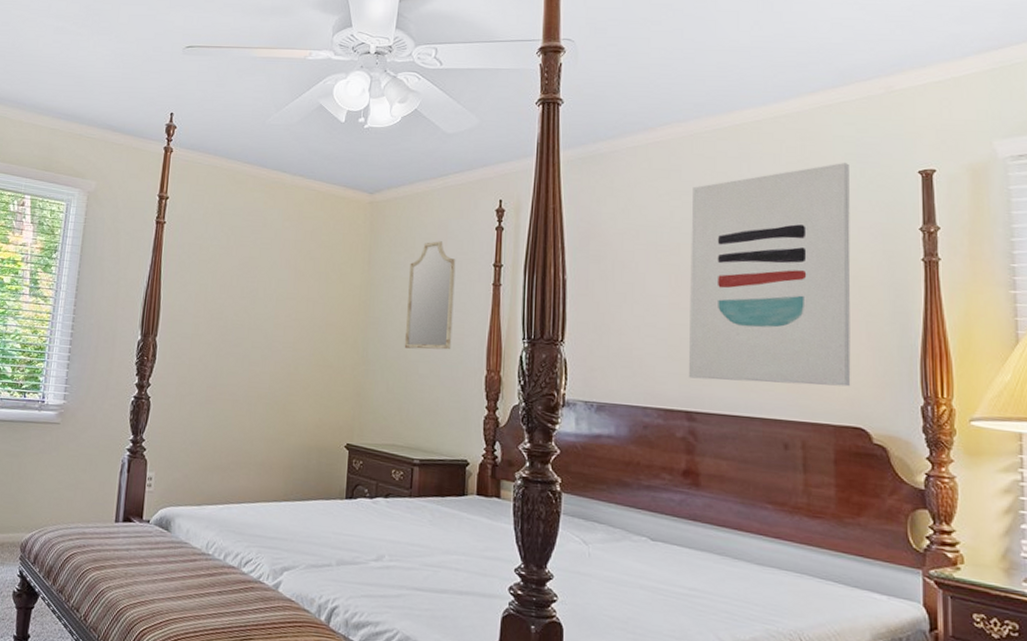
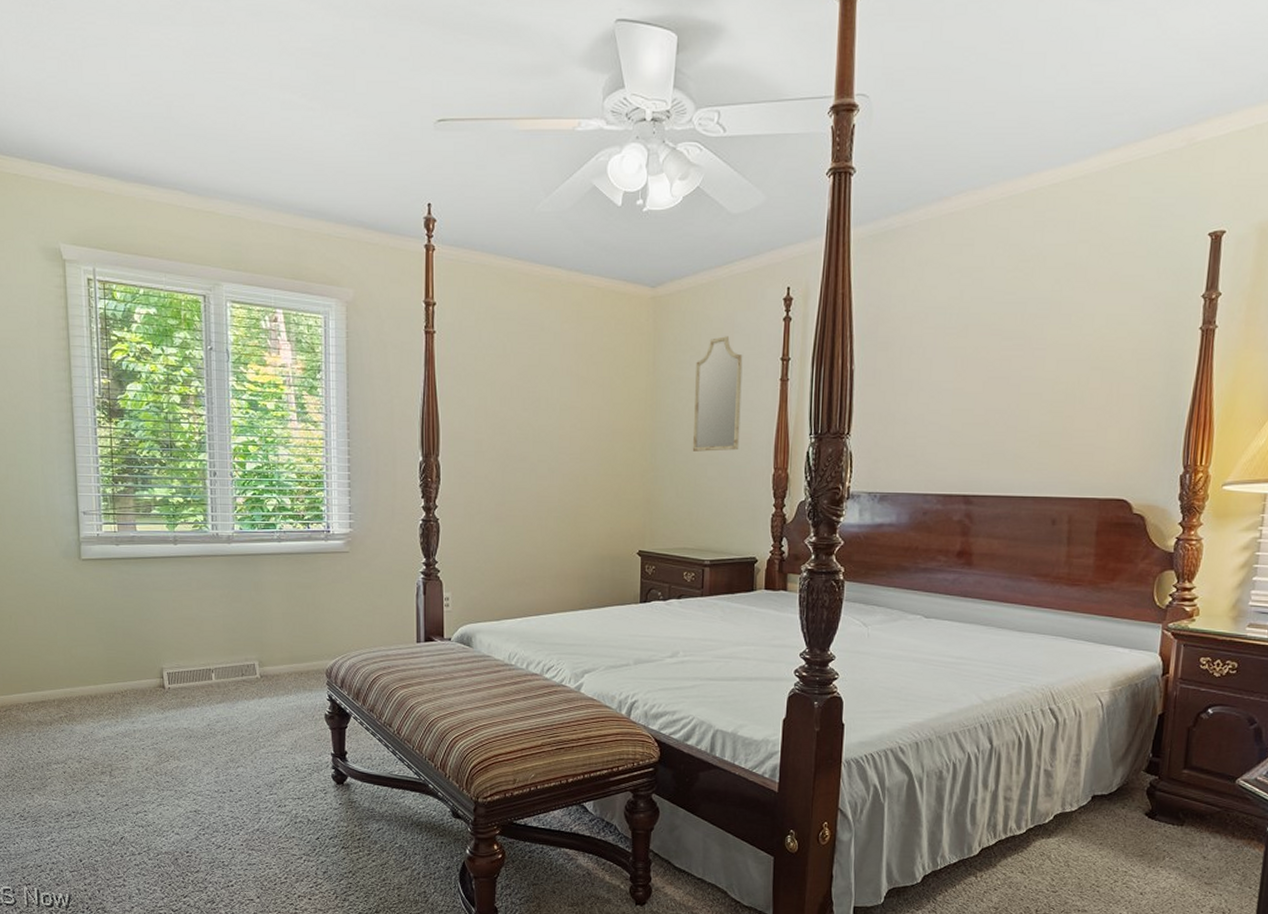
wall art: present [688,163,851,387] -> none [967,228,1142,463]

